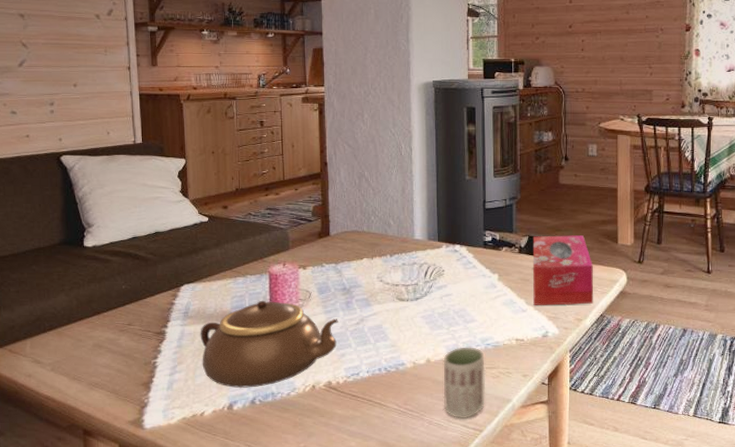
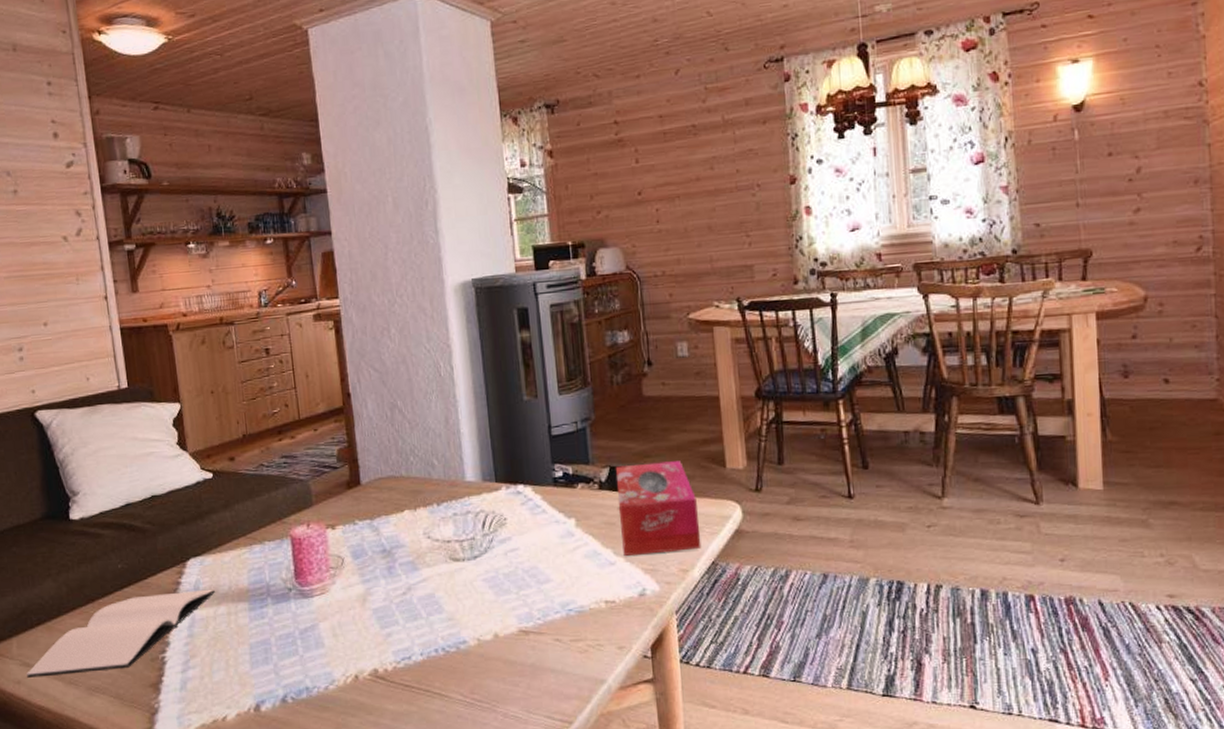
book: none [36,310,202,373] -> present [26,589,215,678]
teapot: present [200,300,338,388] -> none [214,571,381,684]
cup: present [443,347,485,419] -> none [514,614,573,709]

